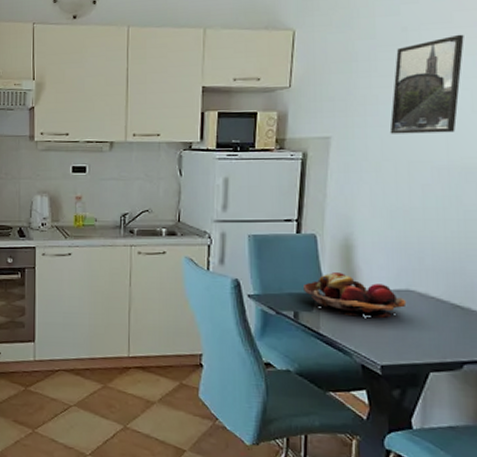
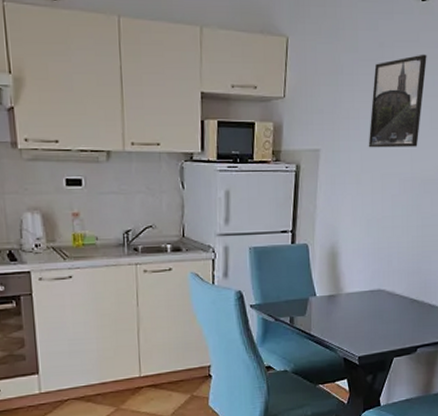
fruit basket: present [302,272,407,319] -> none [297,278,378,317]

